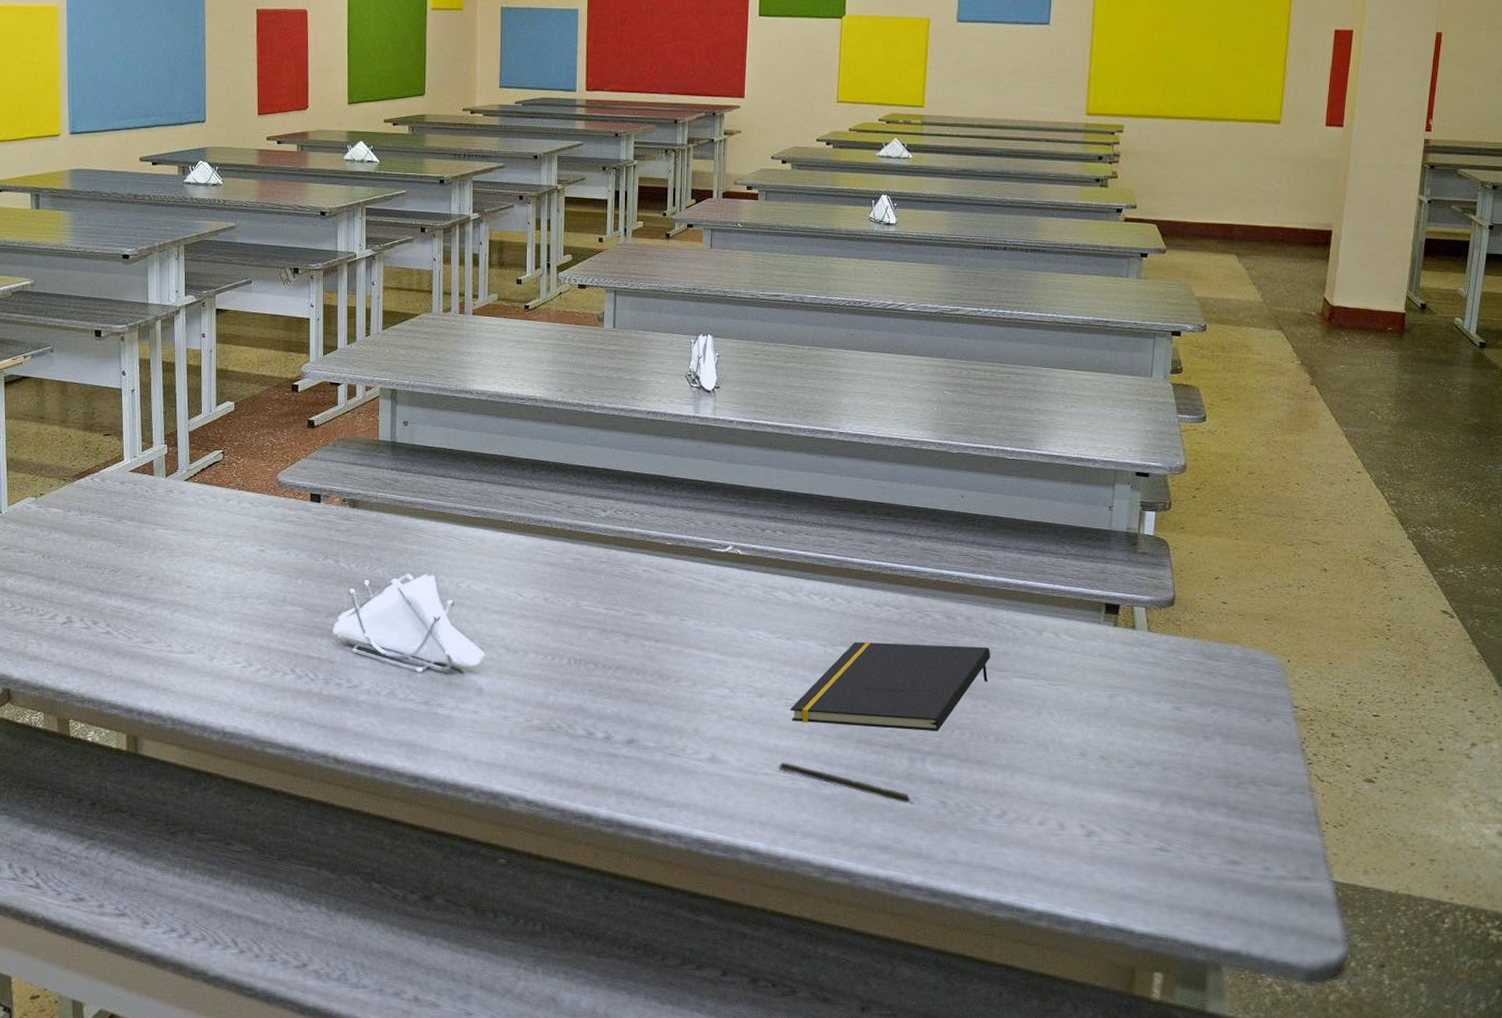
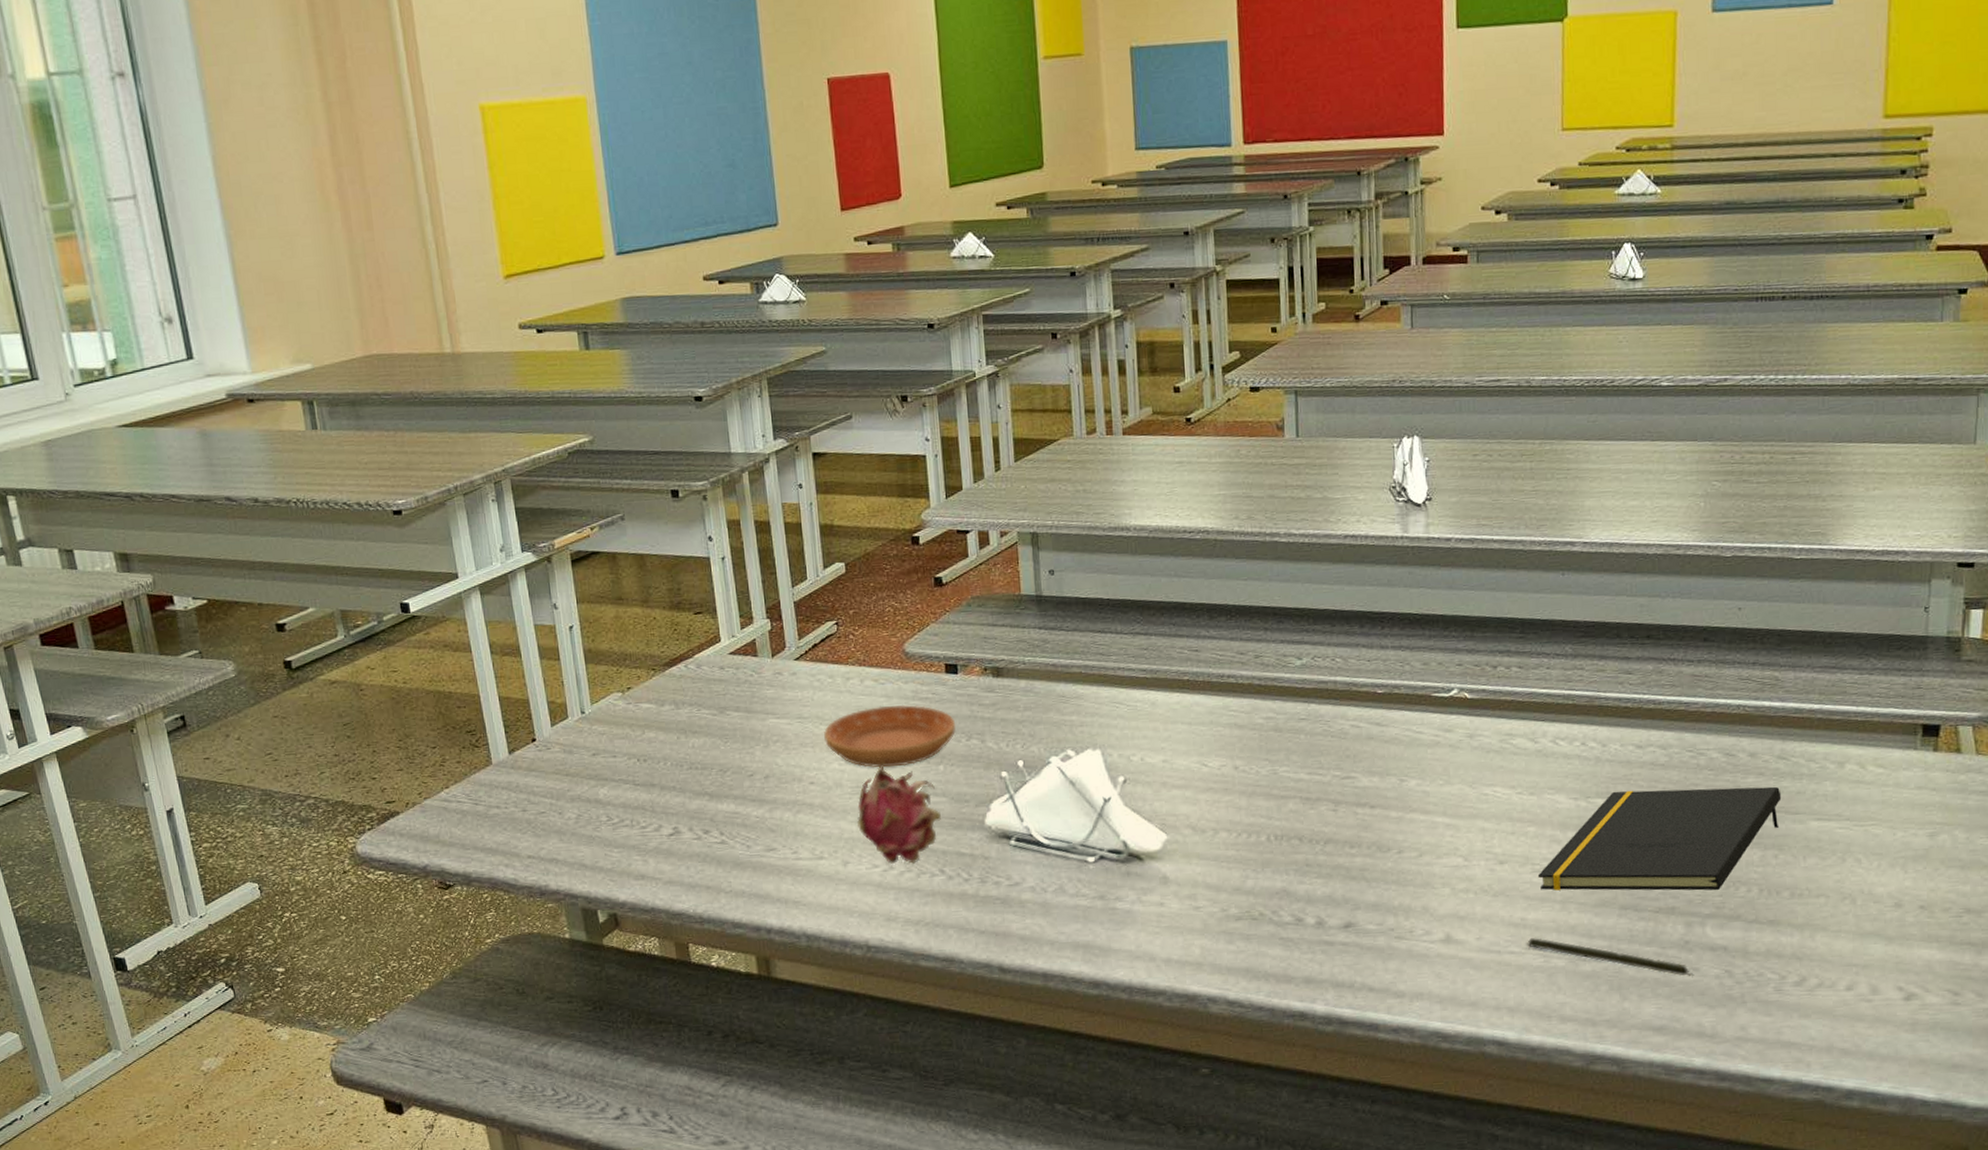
saucer: none [203,525,316,578] -> present [824,704,956,768]
fruit: none [224,570,296,663] -> present [856,758,941,864]

